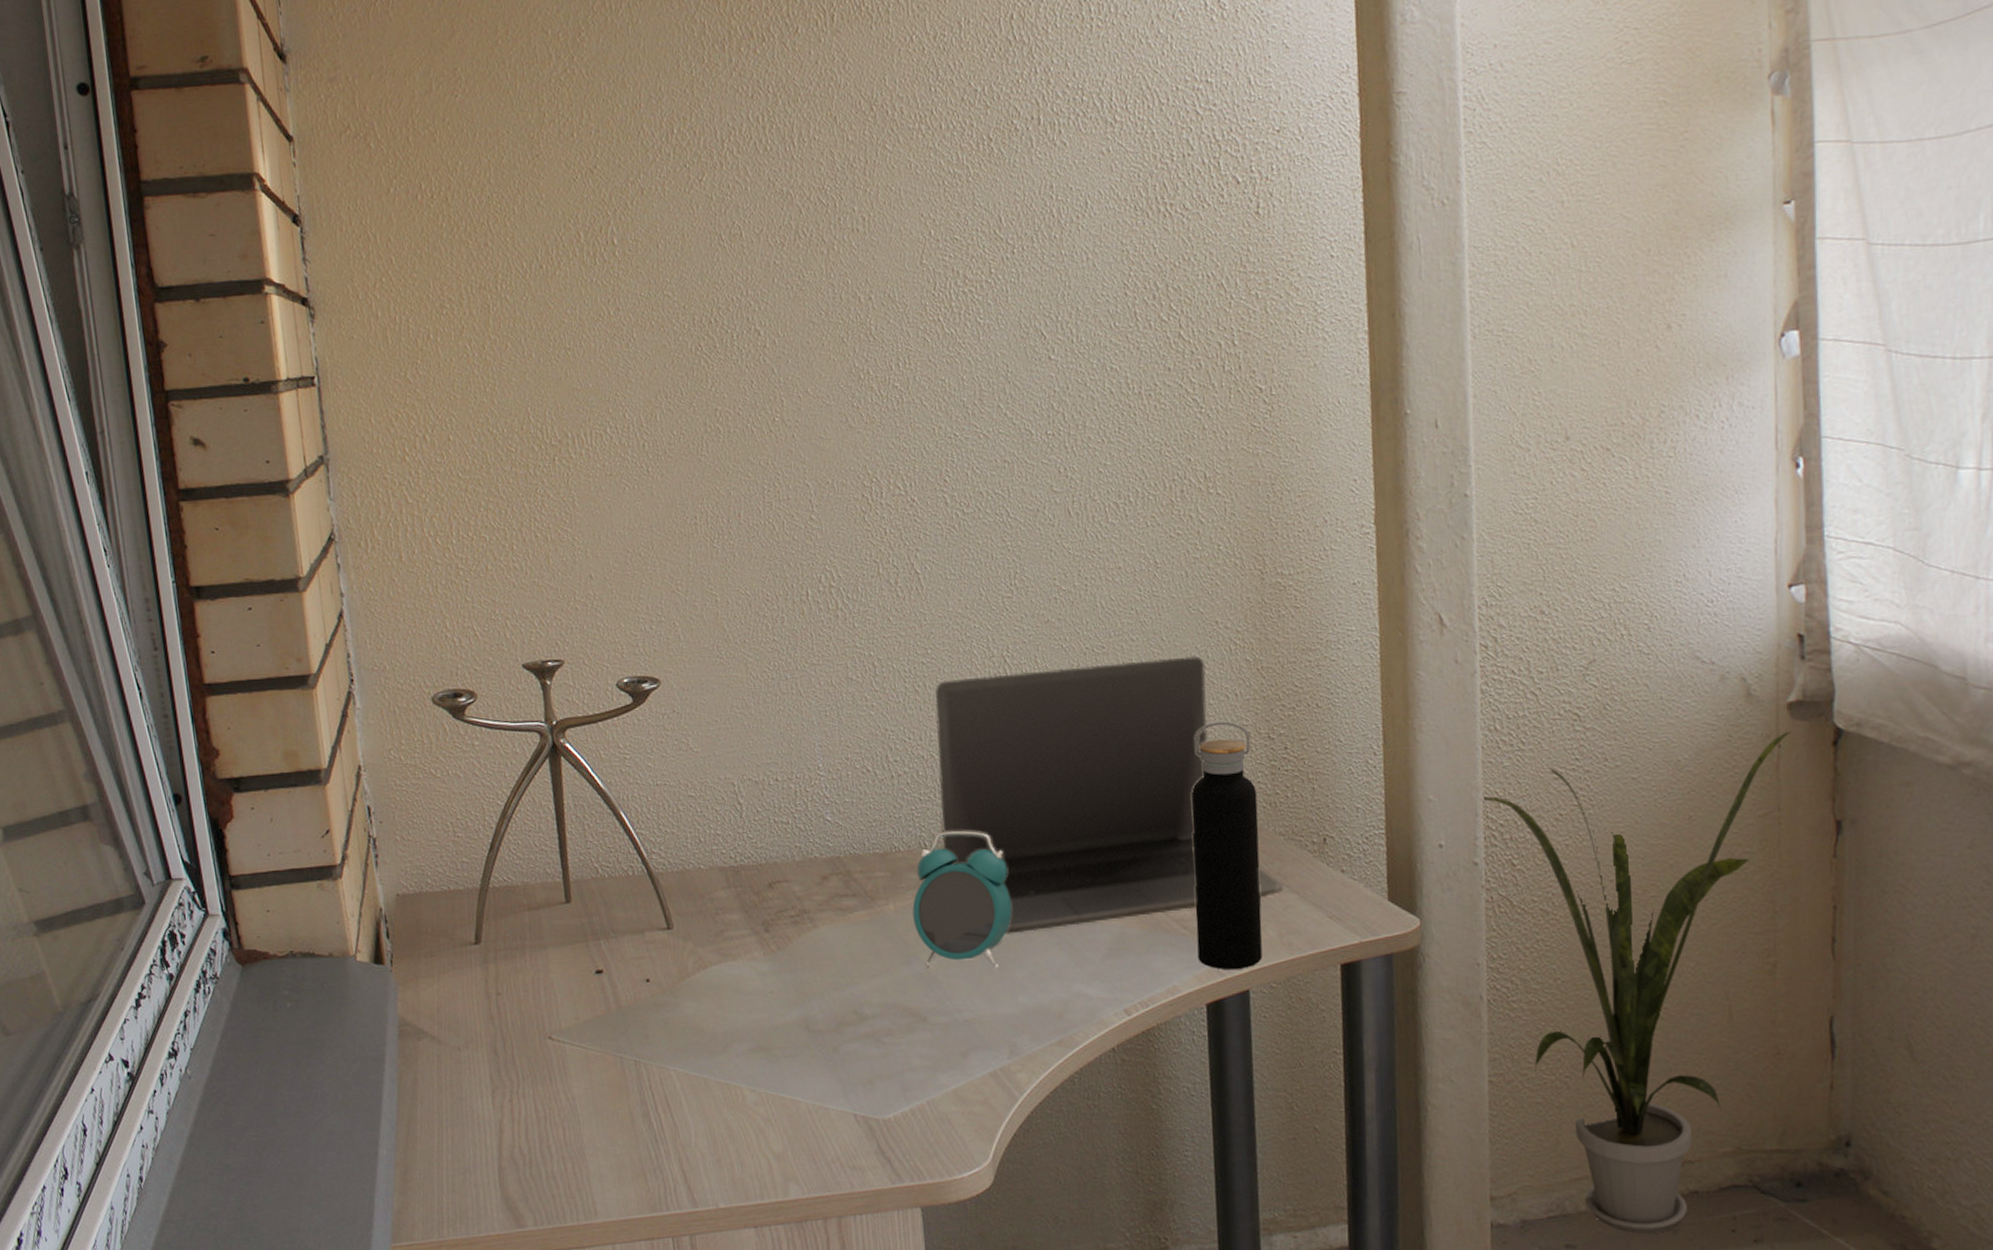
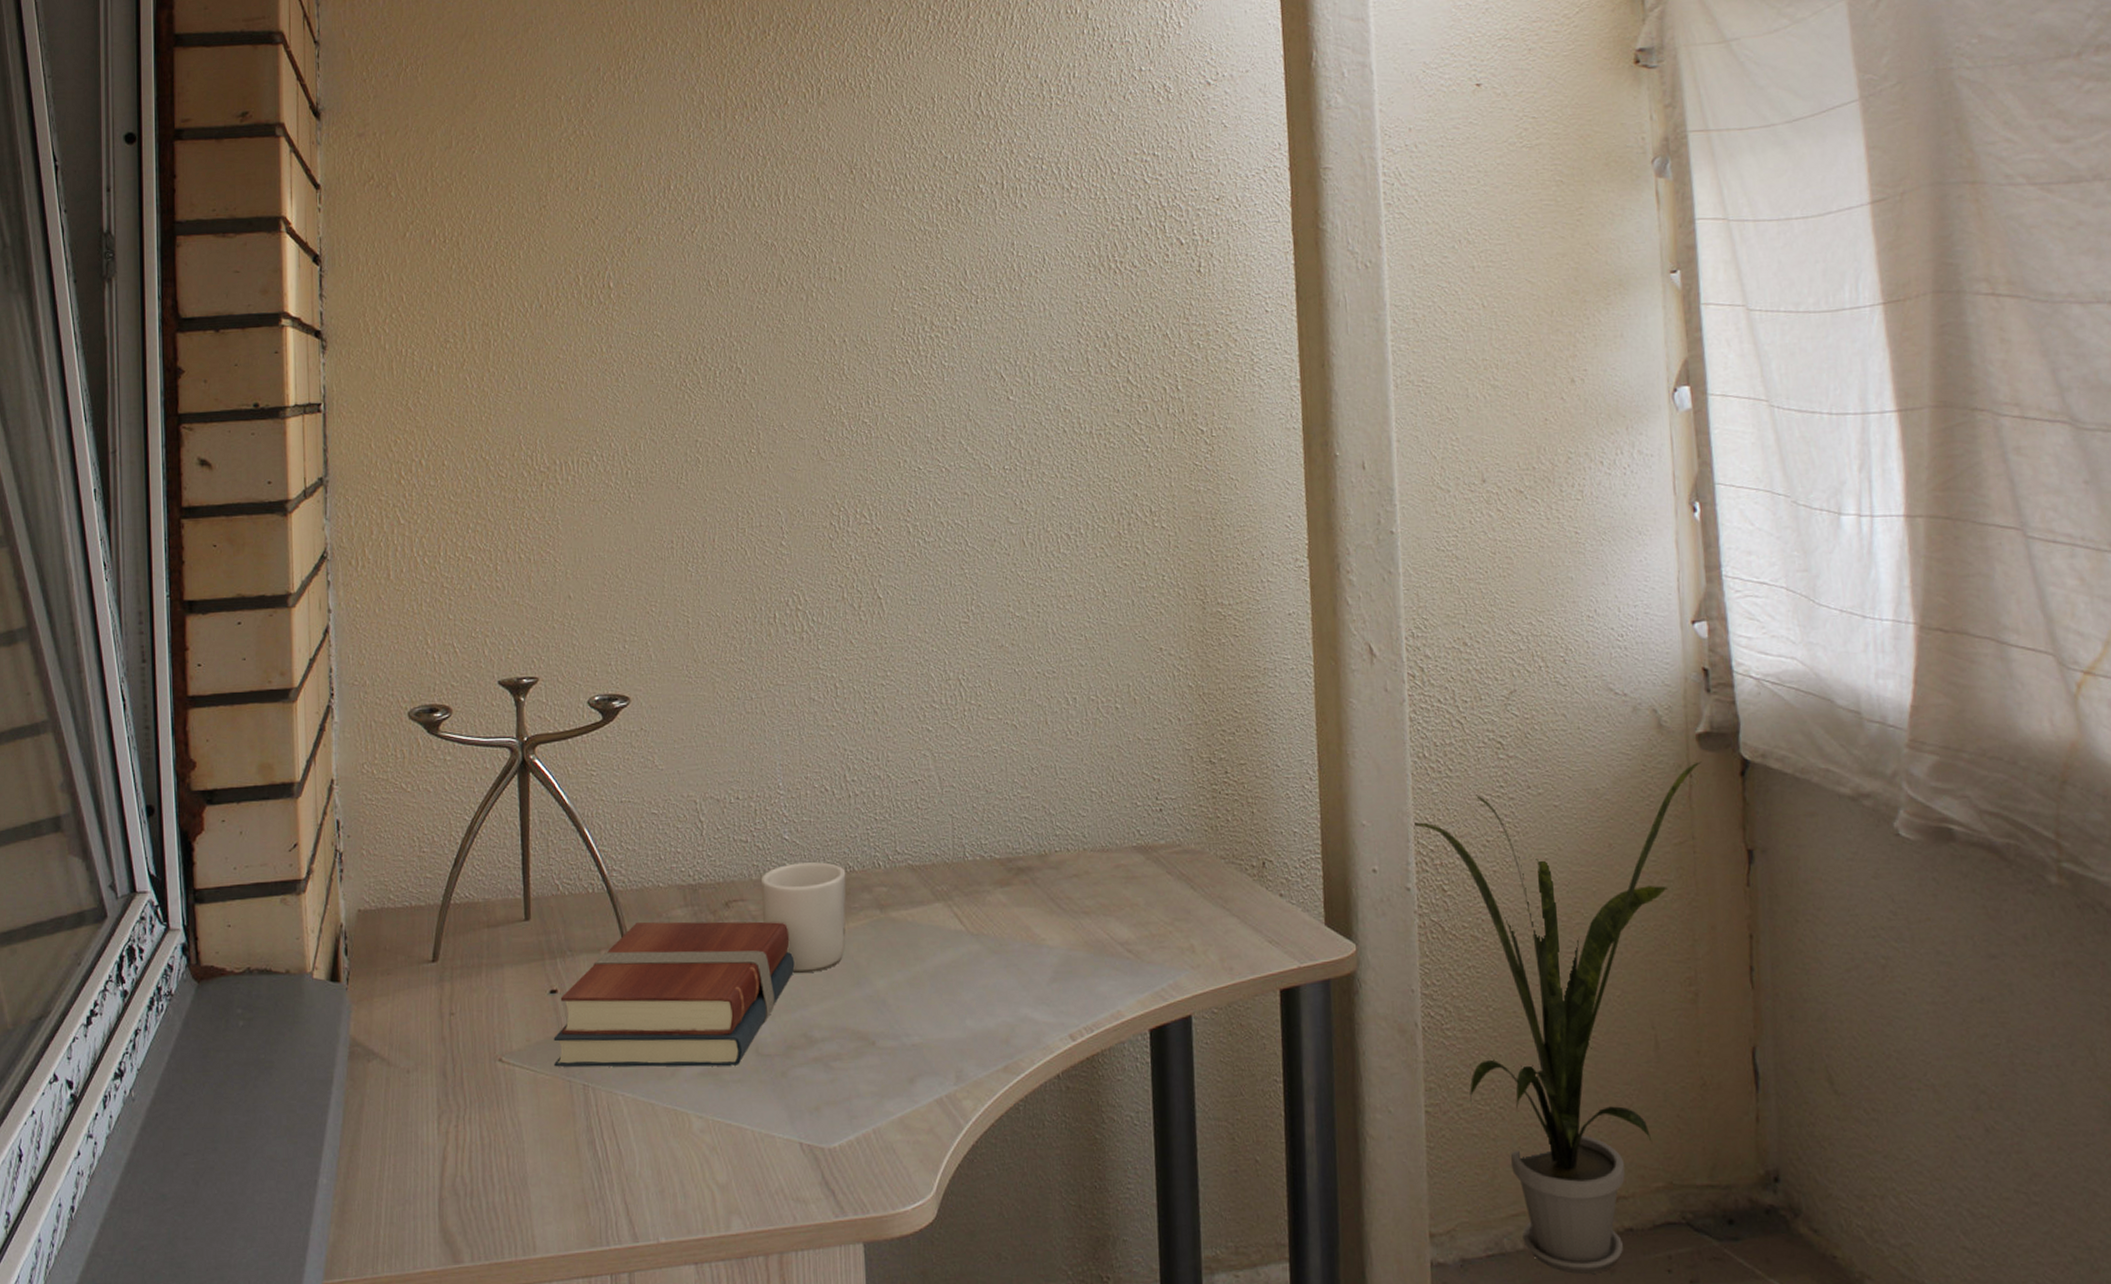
books: none [602,902,843,1044] -> present [553,921,795,1067]
mug: none [804,843,894,953] -> present [760,862,847,974]
alarm clock: present [912,830,1012,970] -> none [865,850,961,993]
laptop computer: present [935,656,1283,934] -> none [893,681,1224,956]
water bottle: present [1192,721,1263,970] -> none [1136,745,1204,994]

